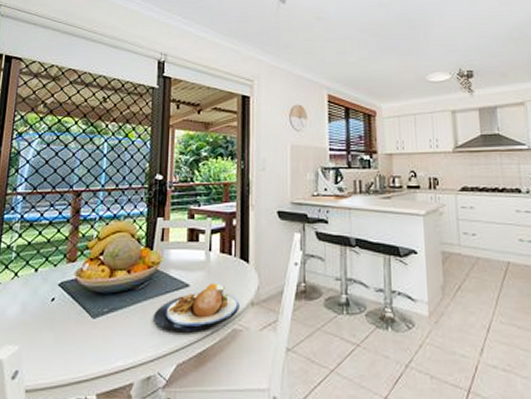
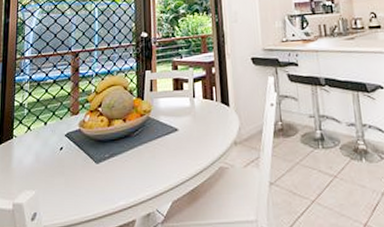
plate: present [154,283,239,333] -> none [149,126,224,173]

